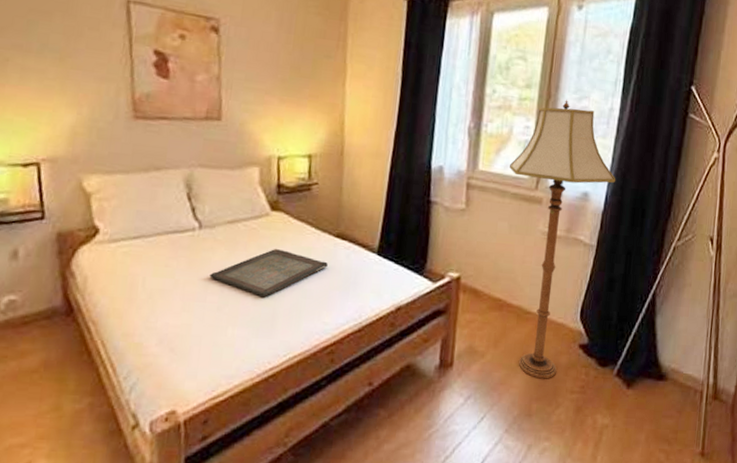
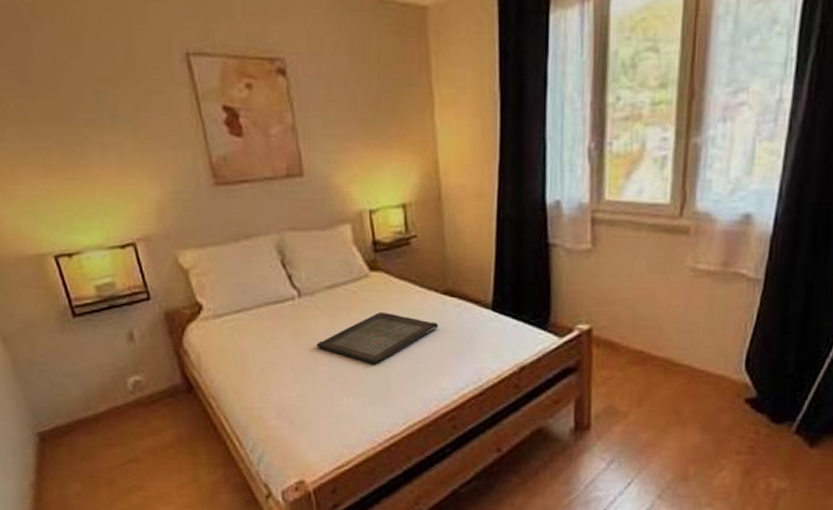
floor lamp: present [510,100,616,379] -> none [644,96,789,440]

